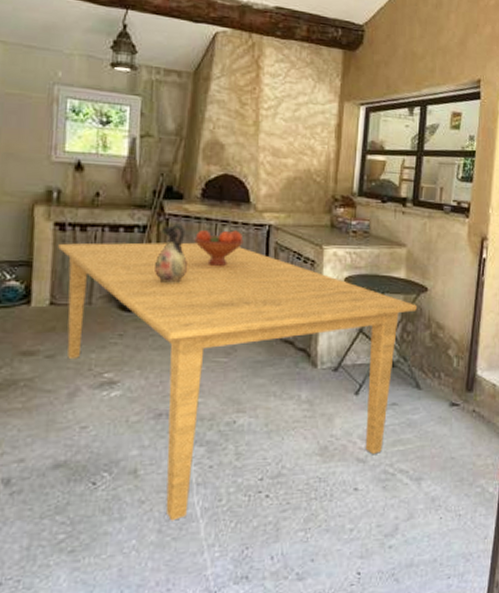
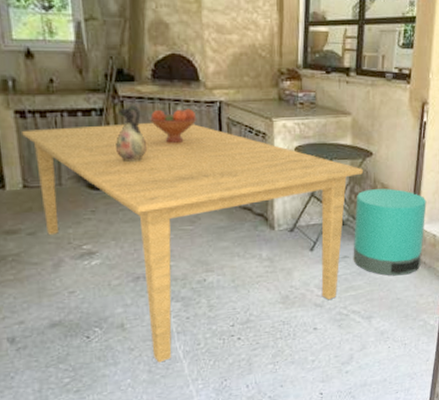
trash can: none [402,328,486,430] -> present [353,188,427,276]

